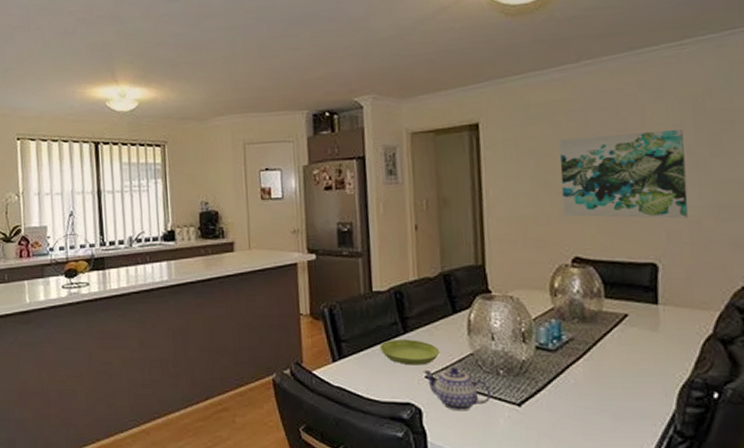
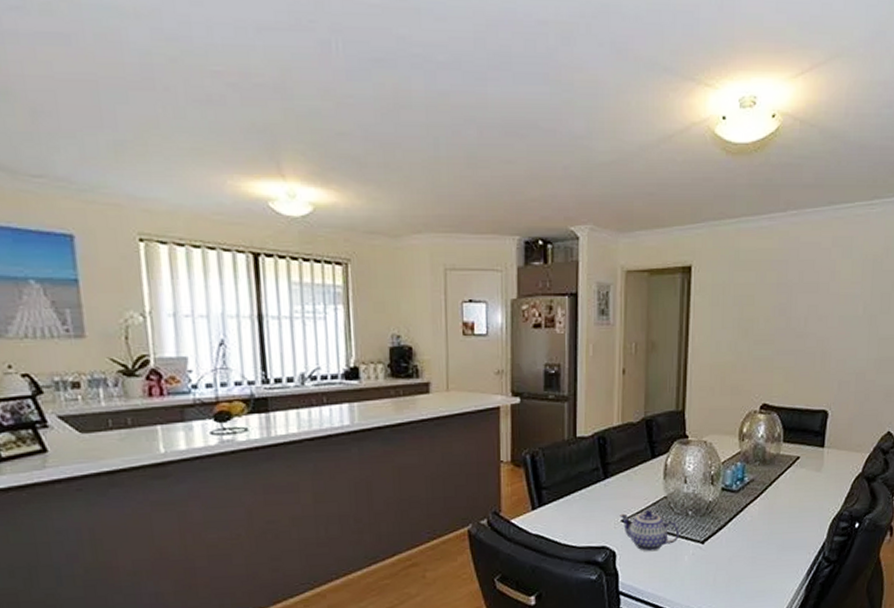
saucer: present [380,339,440,366] -> none [580,485,637,510]
wall art: present [559,128,689,219] -> none [758,286,863,370]

